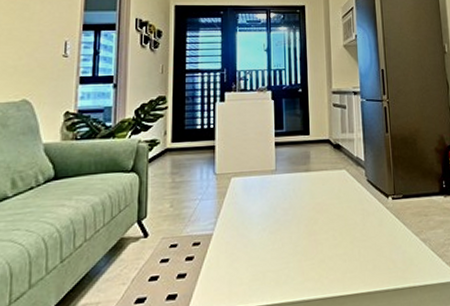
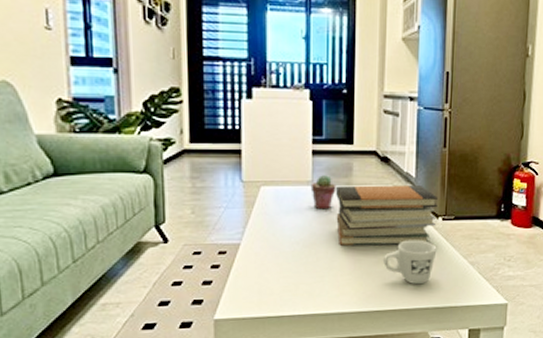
potted succulent: none [274,164,297,197] -> present [310,175,336,210]
book stack: none [297,167,388,230] -> present [336,184,438,246]
mug: none [343,219,391,266] -> present [383,239,437,285]

